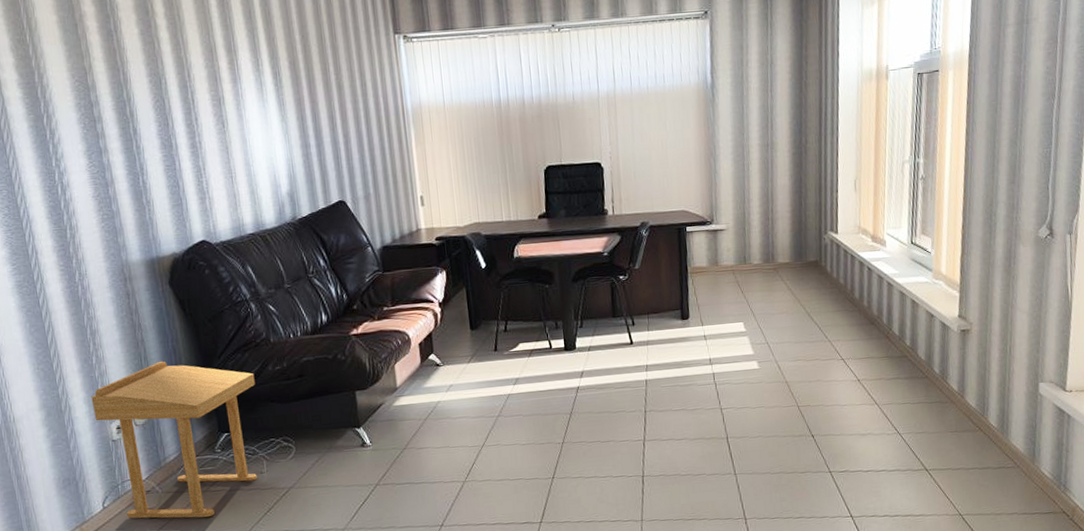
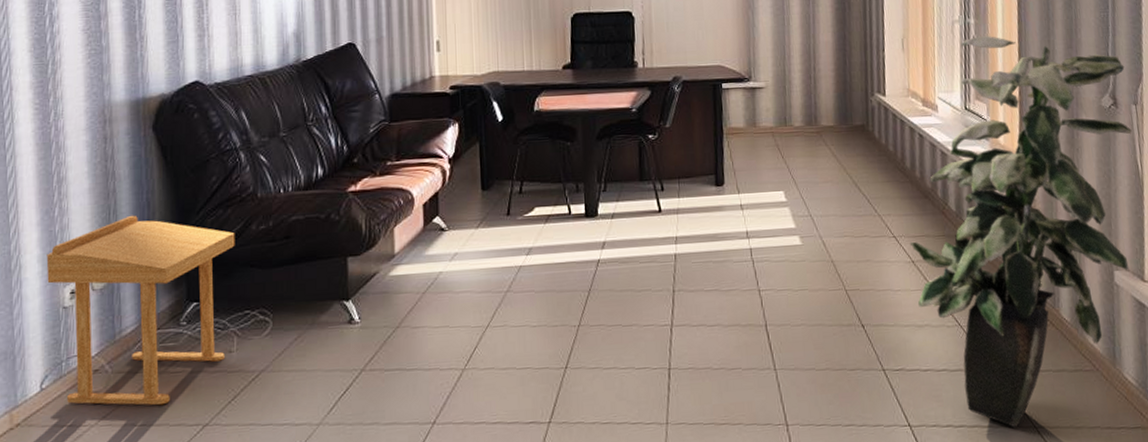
indoor plant: none [856,174,1065,516] -> present [909,36,1132,428]

